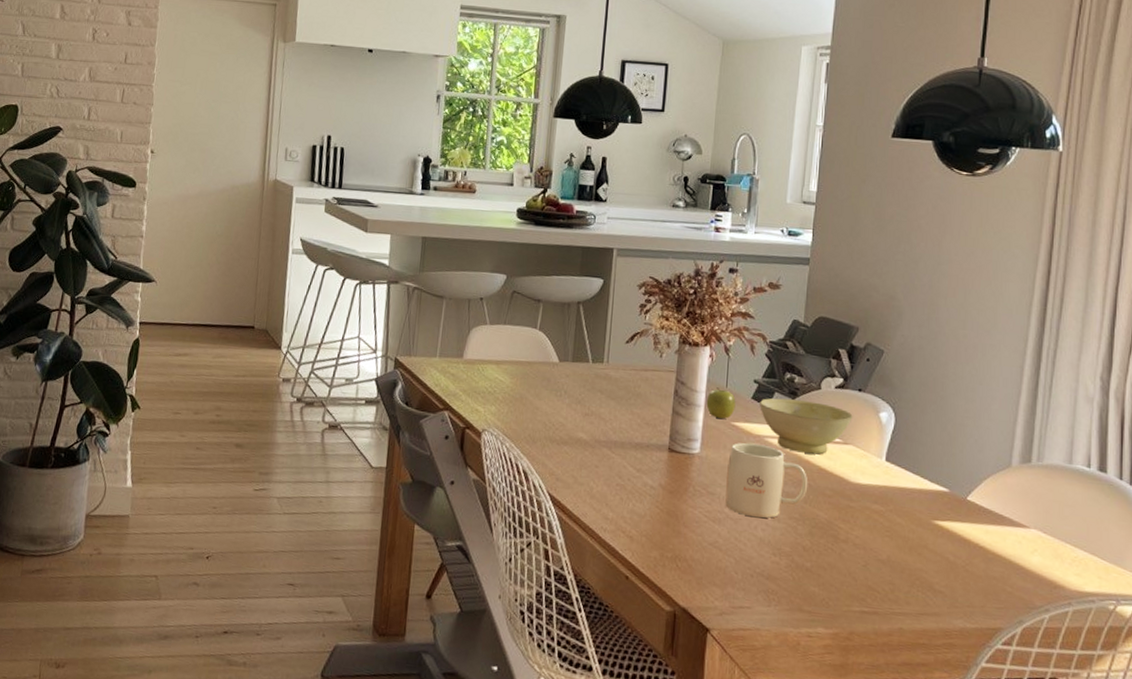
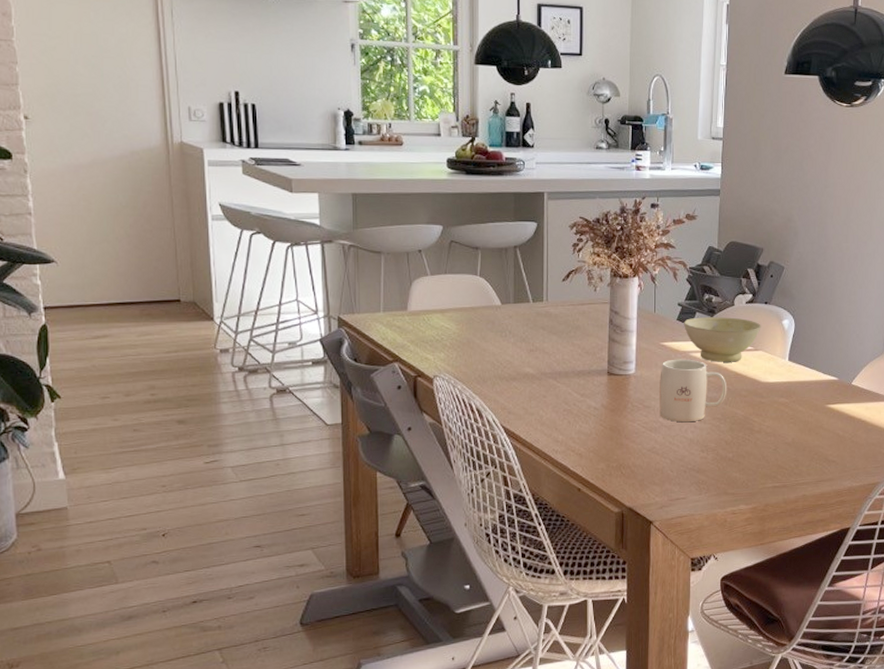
fruit: present [706,387,736,419] -> none [638,313,663,341]

